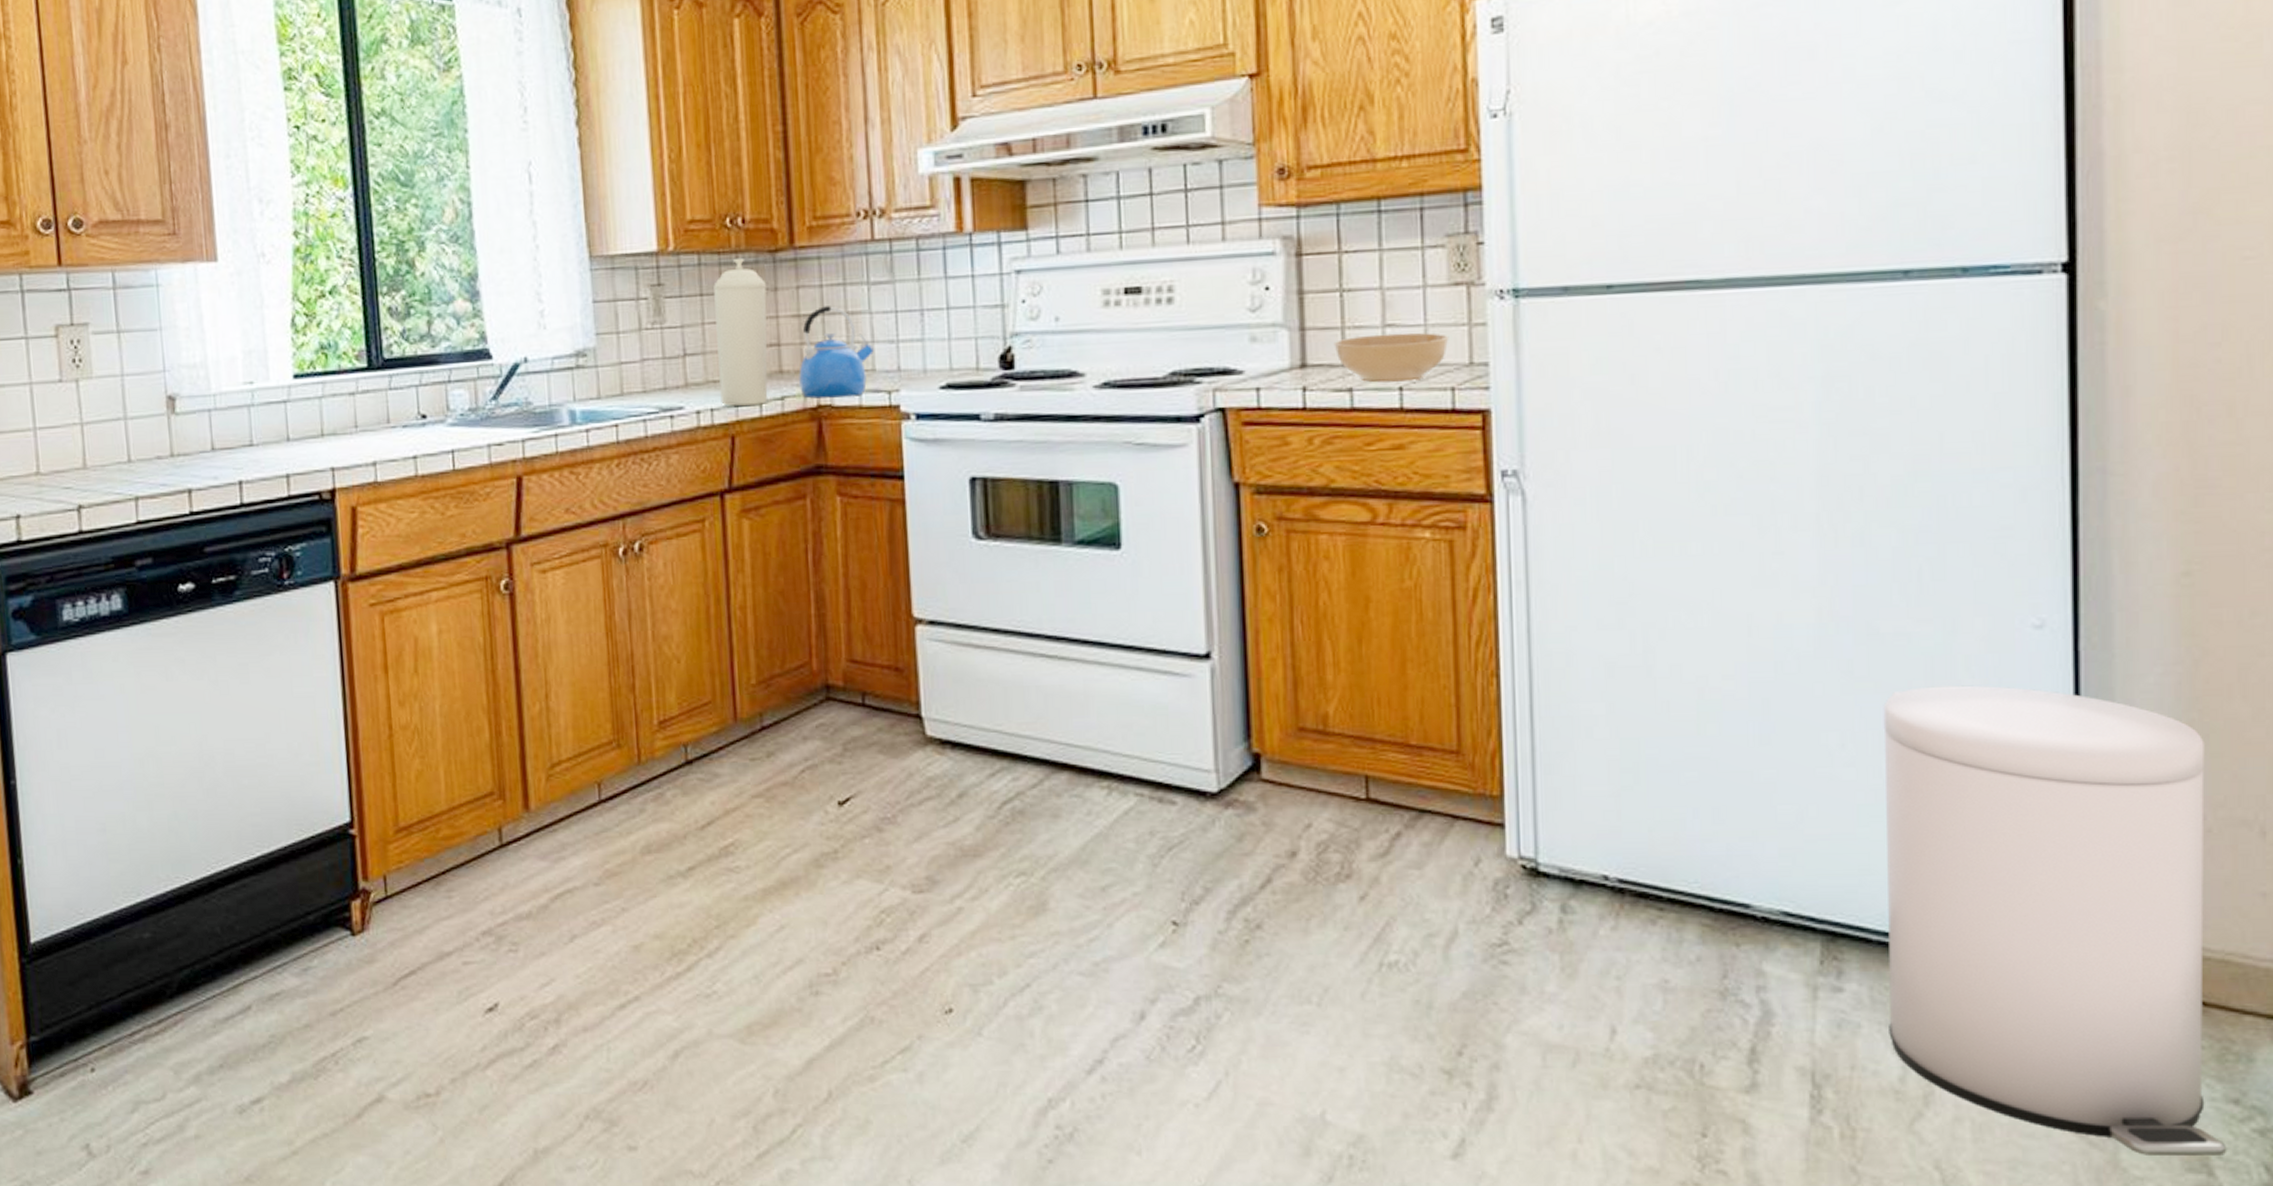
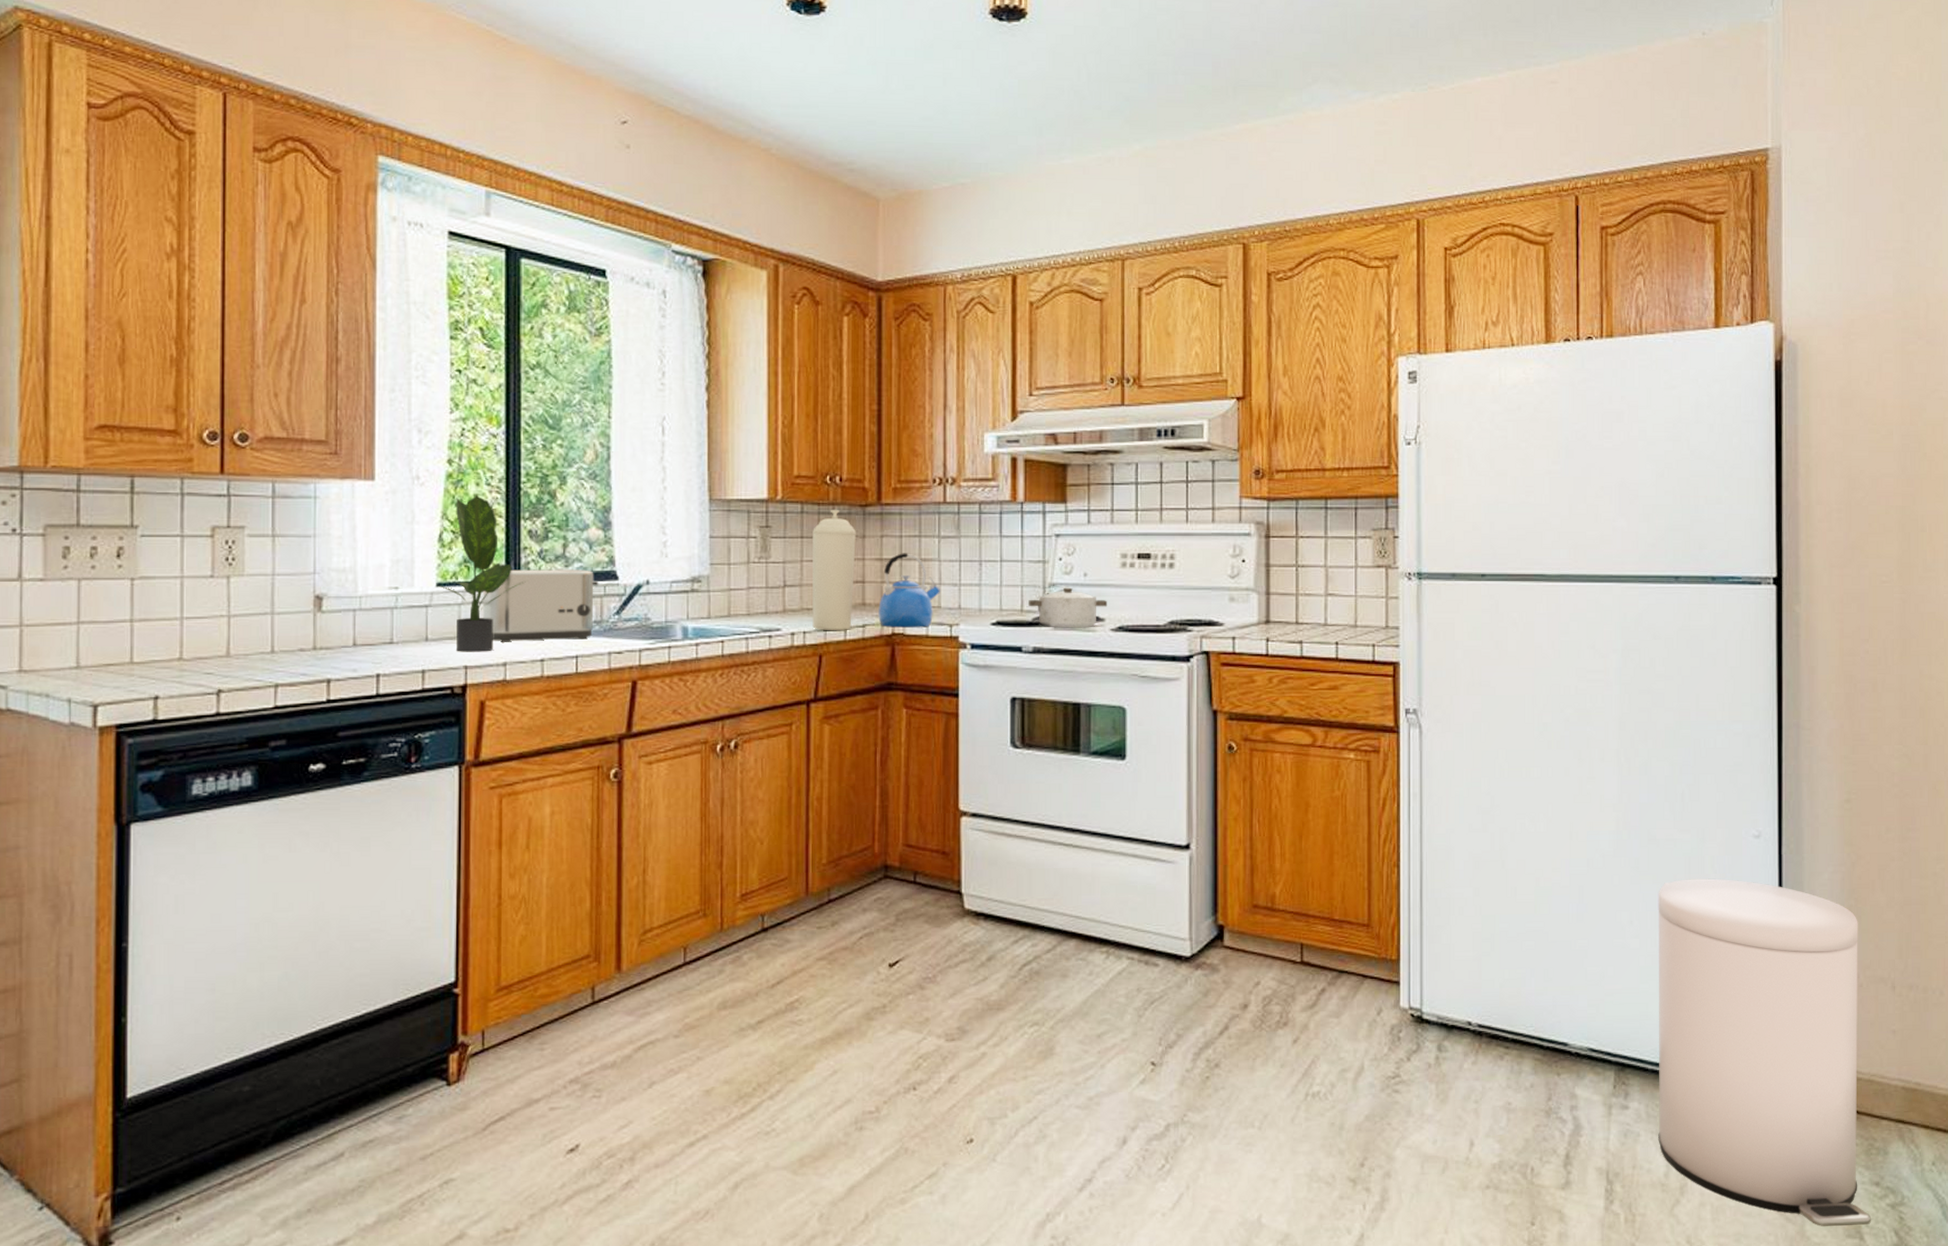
potted plant: none [291,269,390,452] -> present [434,494,526,652]
toaster: none [344,349,471,439] -> present [483,569,599,642]
cooking pot: none [985,336,1088,389] -> present [1029,587,1108,628]
bowl: present [1334,332,1449,383] -> none [1290,601,1372,638]

